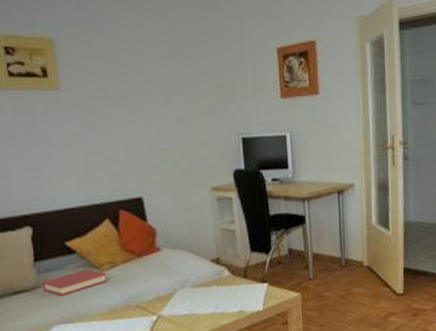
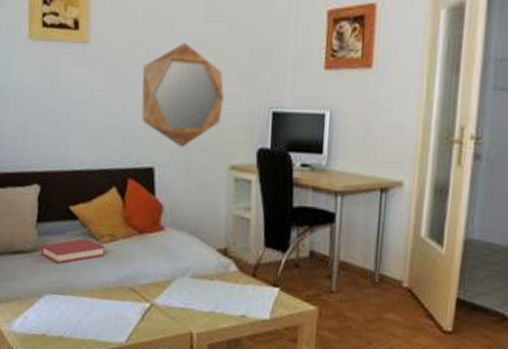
home mirror: none [117,83,198,177] -> present [141,43,224,147]

